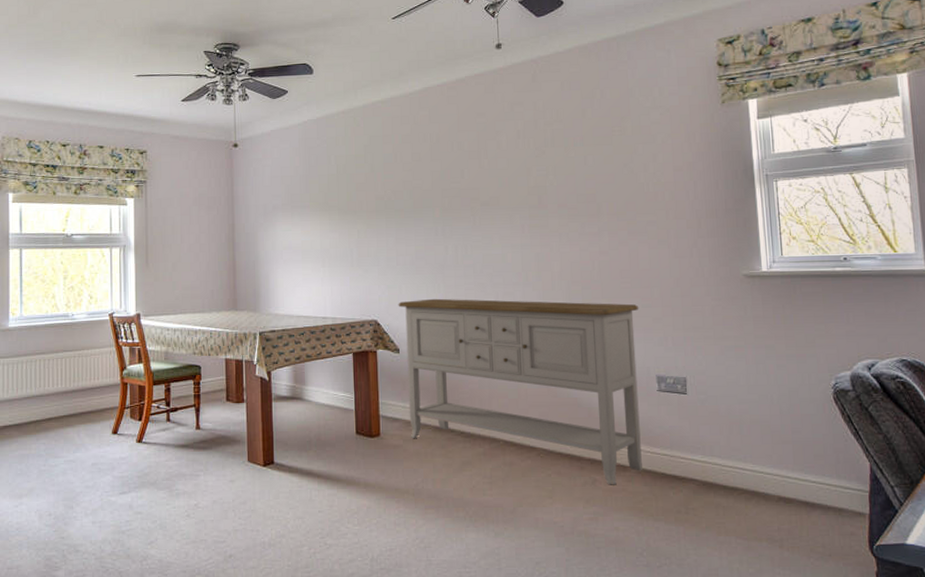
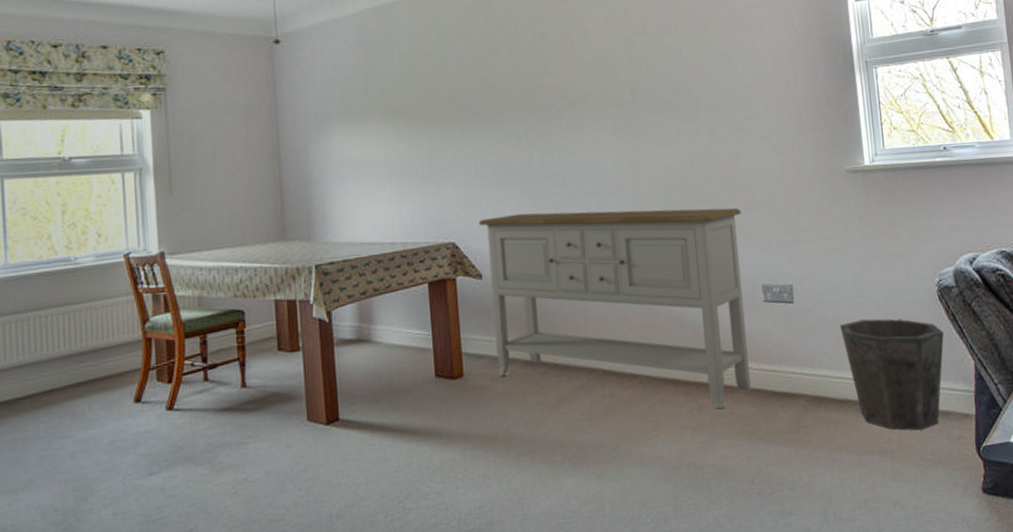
waste bin: none [731,414,839,523] -> present [839,318,944,431]

